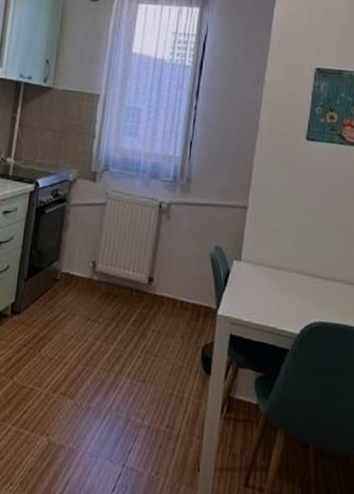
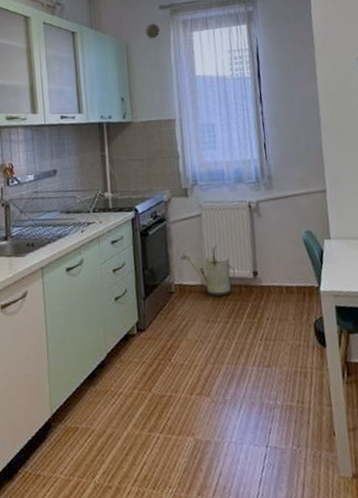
watering can: none [74,237,129,296] -> present [181,244,235,297]

